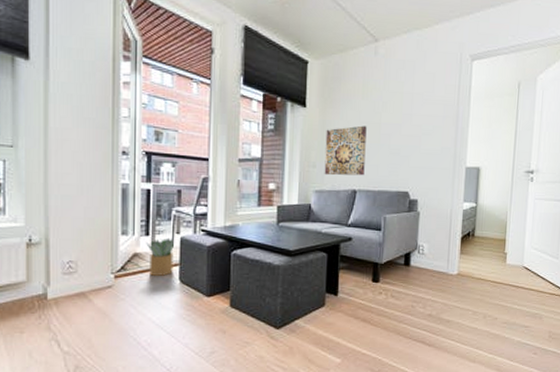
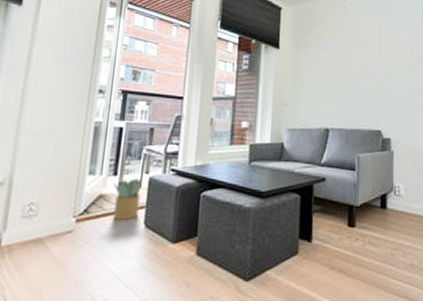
wall art: present [324,125,367,176] -> none [297,66,338,114]

